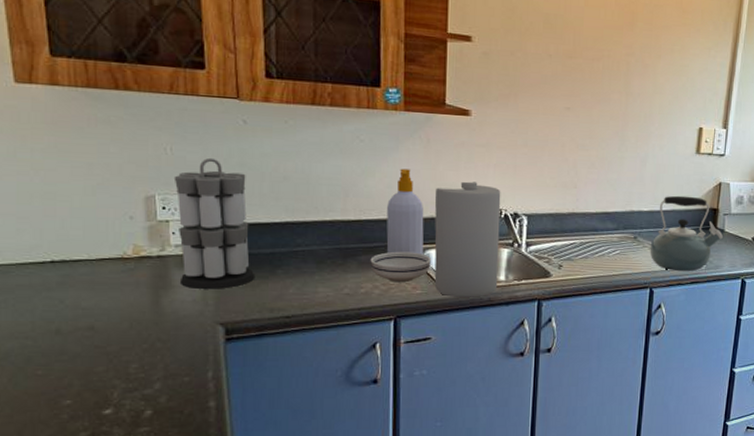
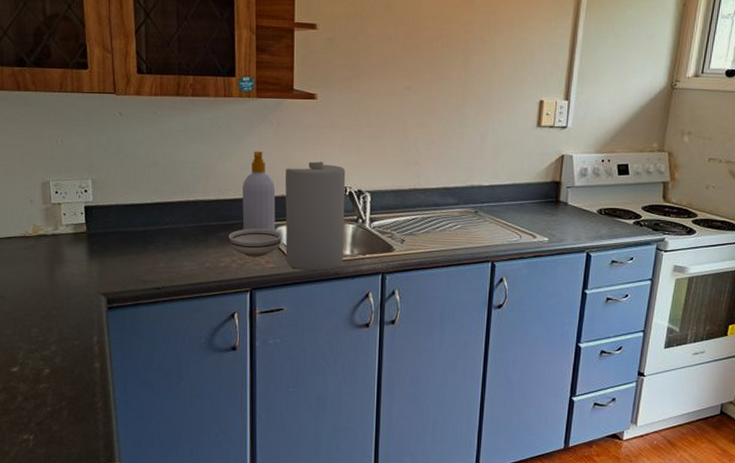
spice rack: present [173,157,256,289] -> none [64,147,131,263]
kettle: present [650,195,723,272] -> none [491,169,566,246]

